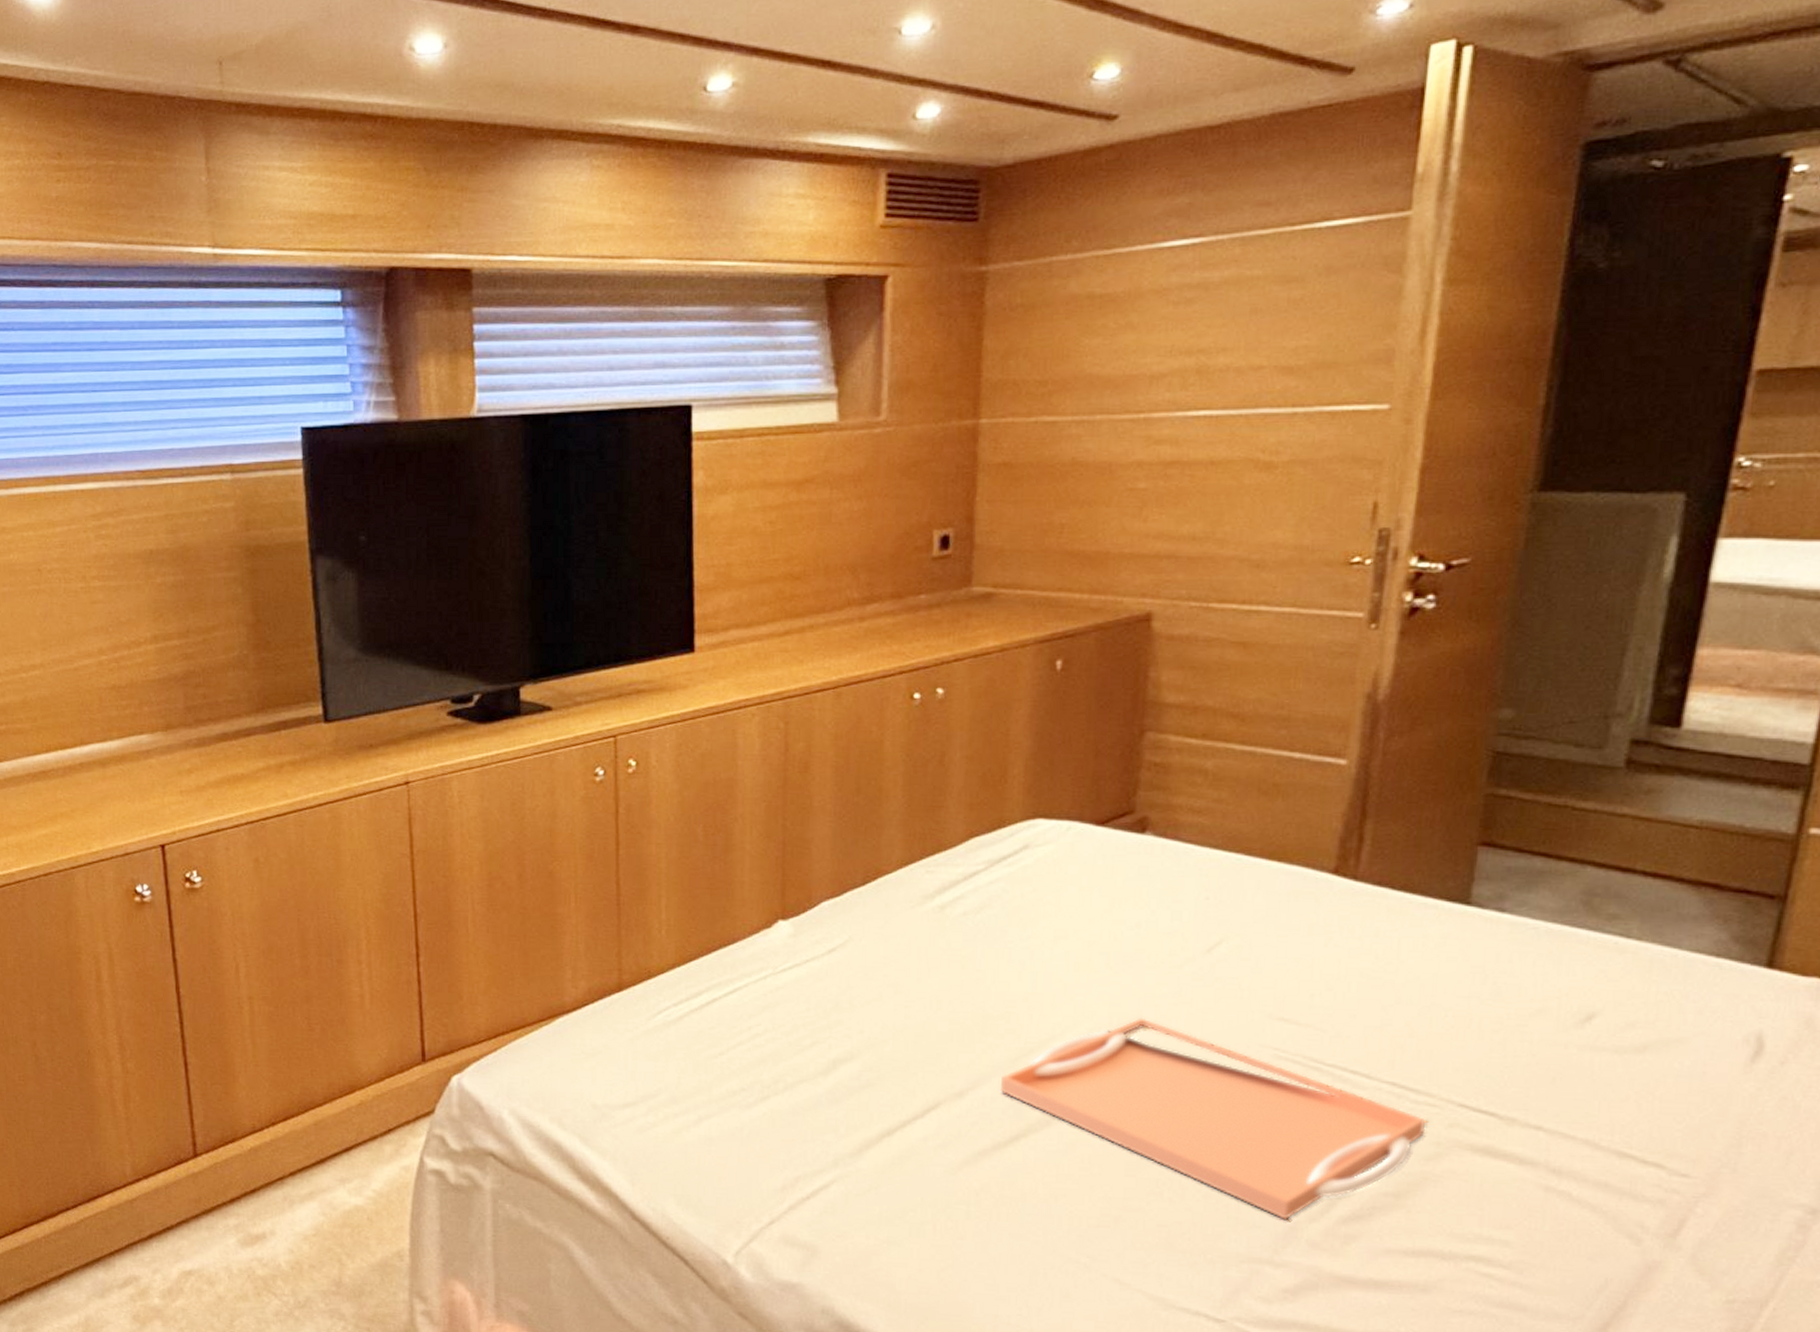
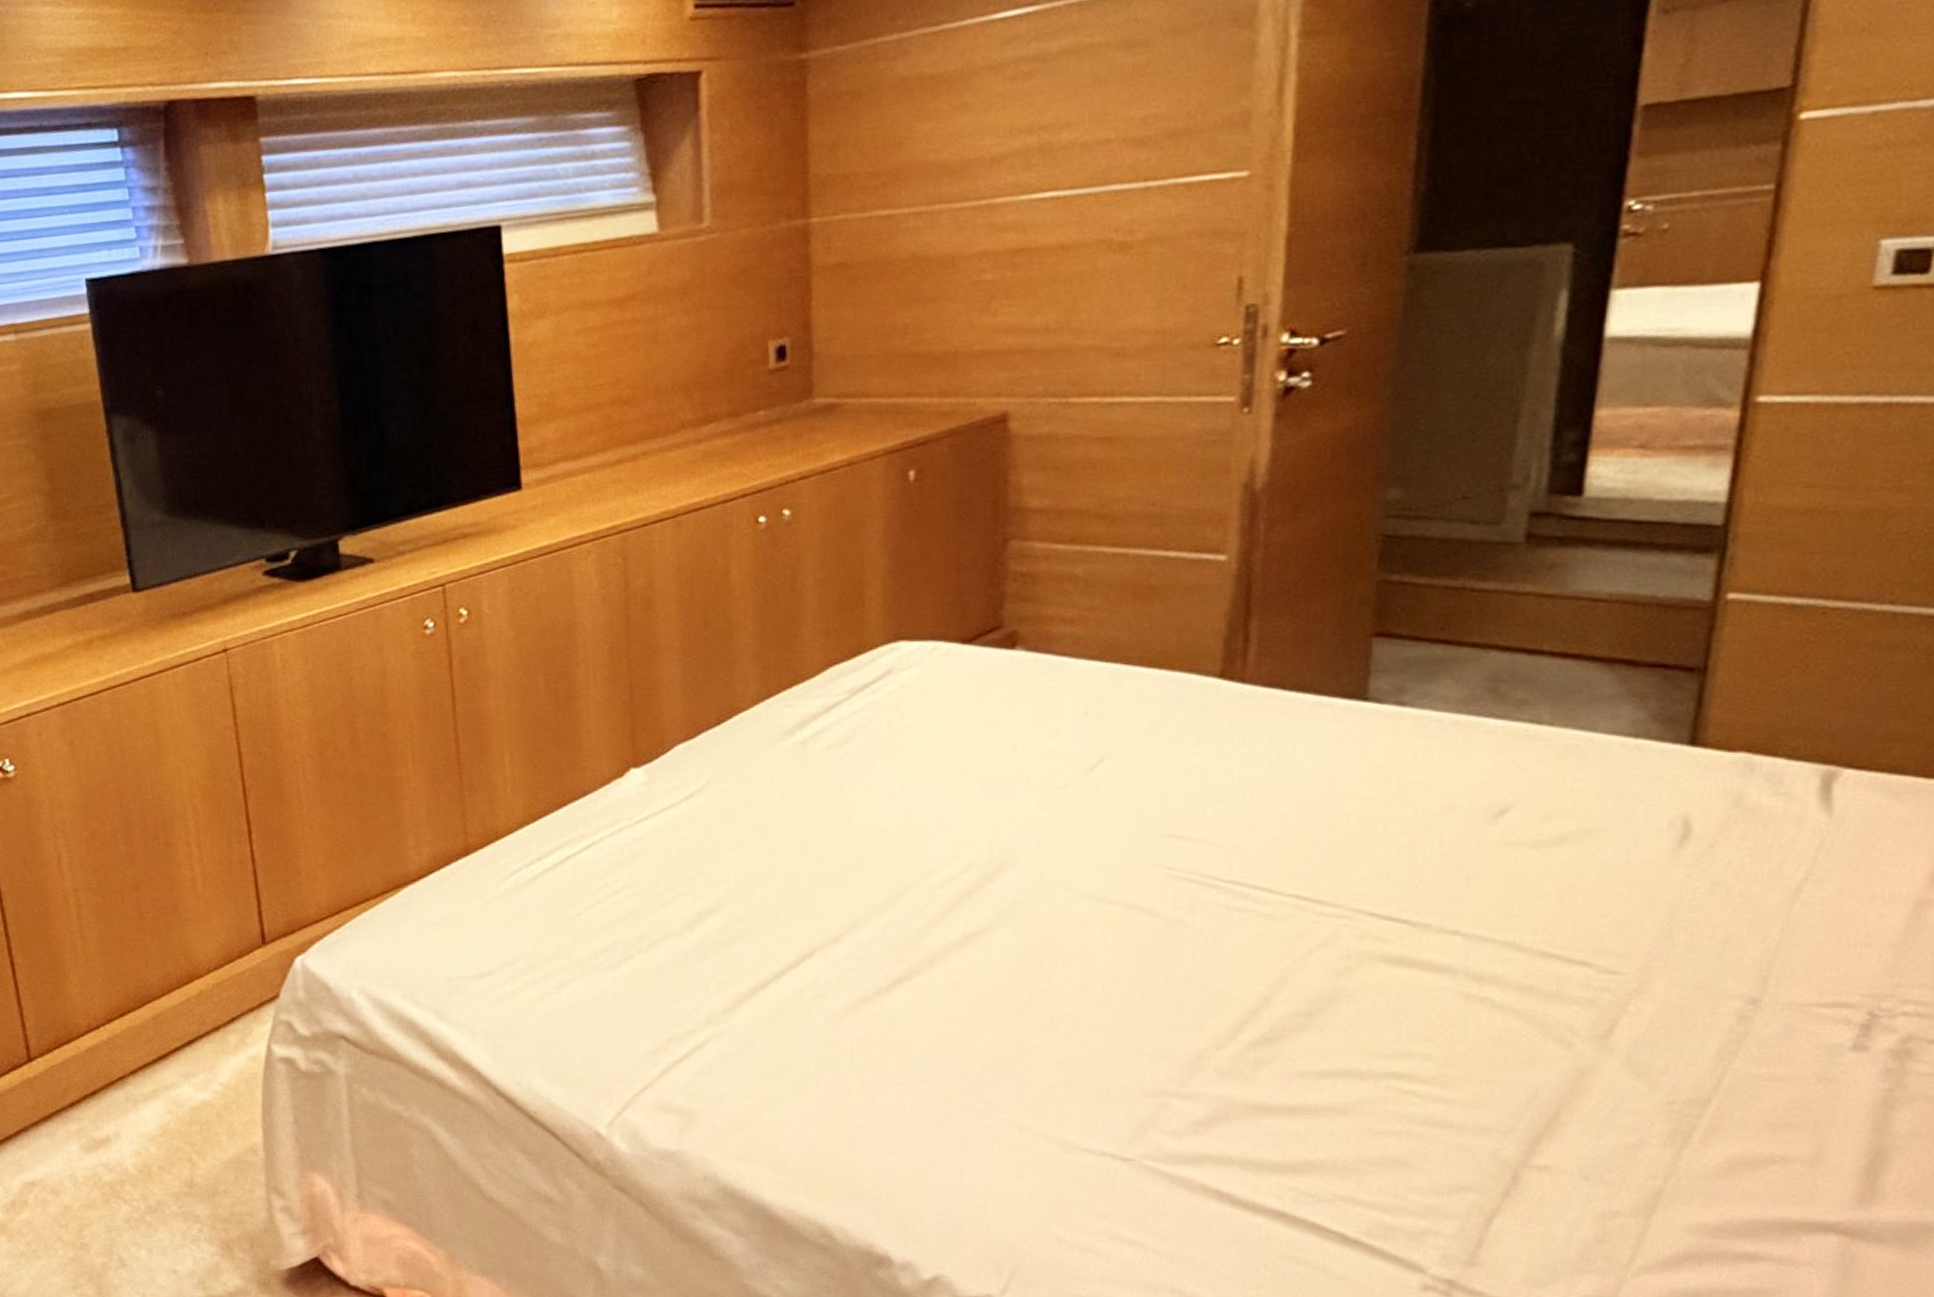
serving tray: present [1001,1017,1426,1221] -> none [879,845,1334,1050]

